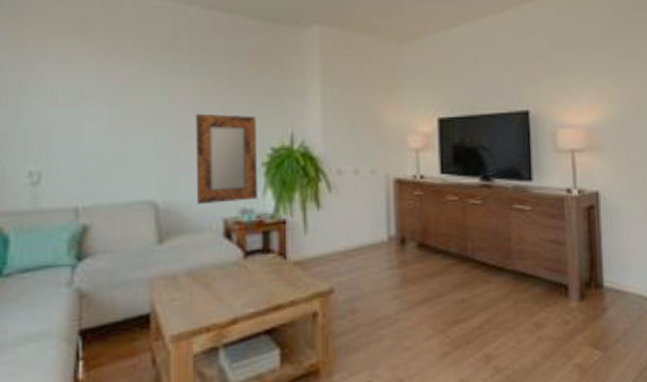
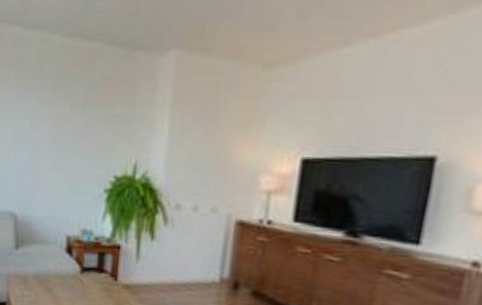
home mirror: present [195,113,258,205] -> none [47,139,103,223]

